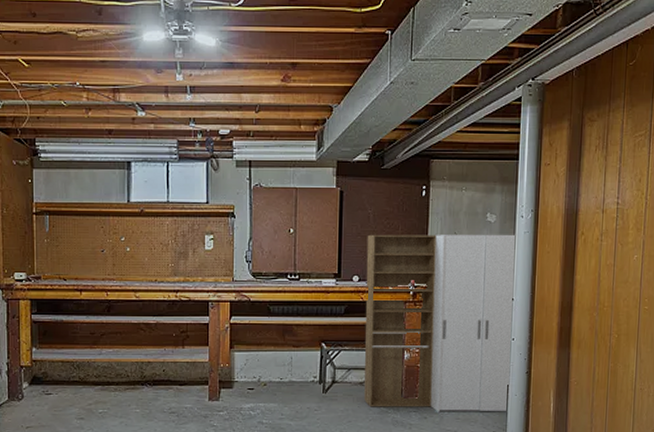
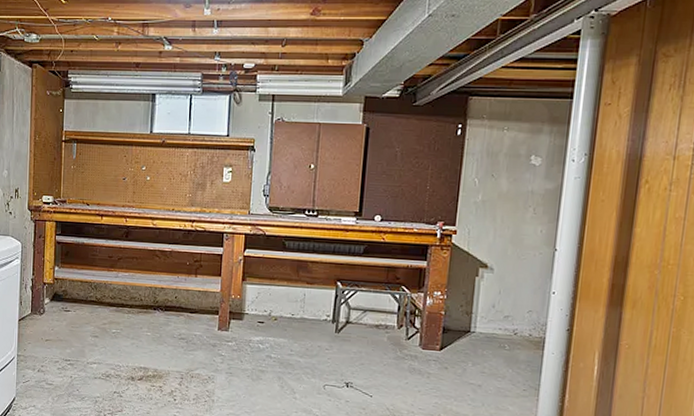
storage cabinet: present [364,234,517,412] -> none [379,173,566,369]

